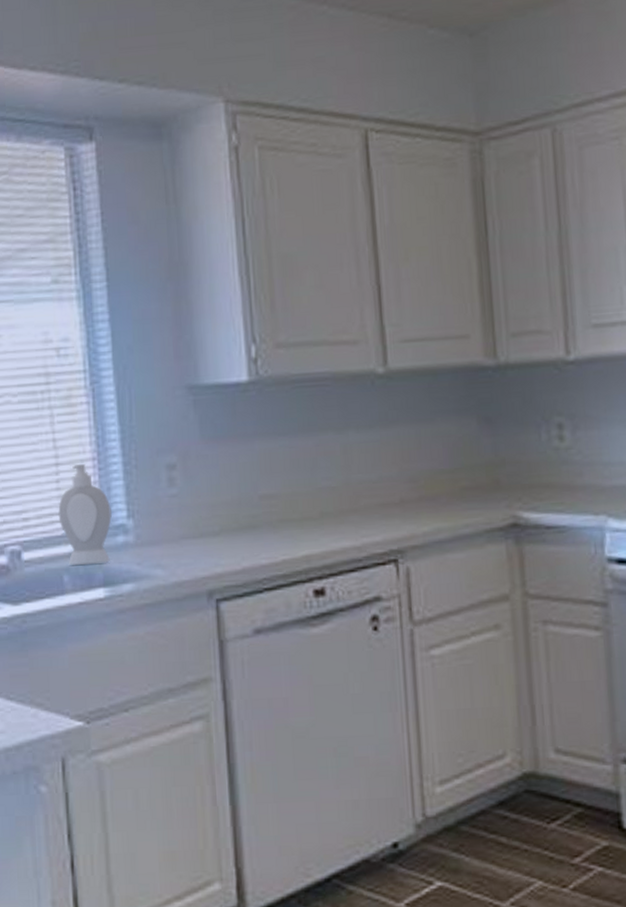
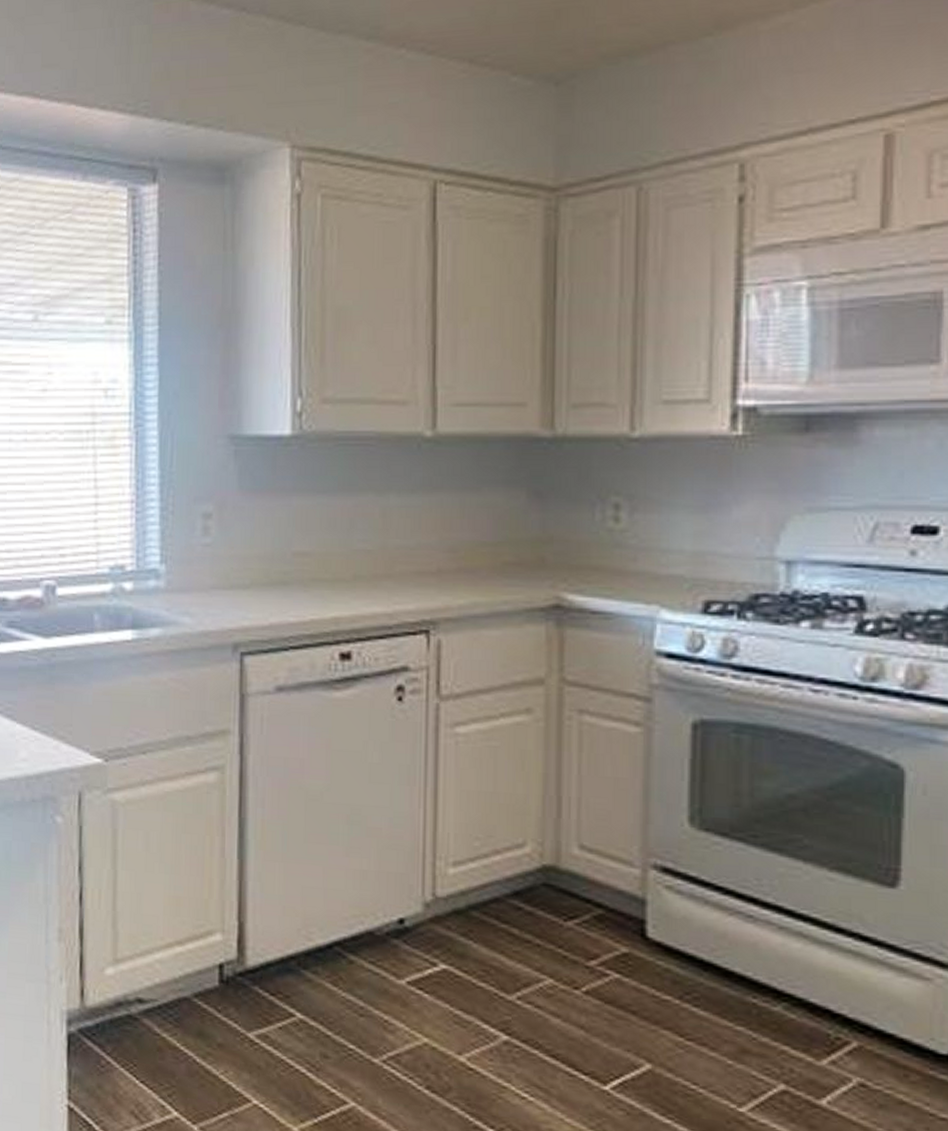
soap bottle: present [58,464,112,566] -> none [94,506,145,607]

